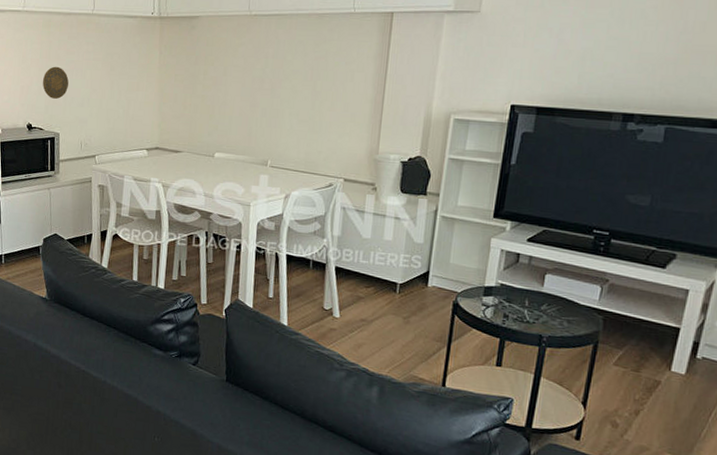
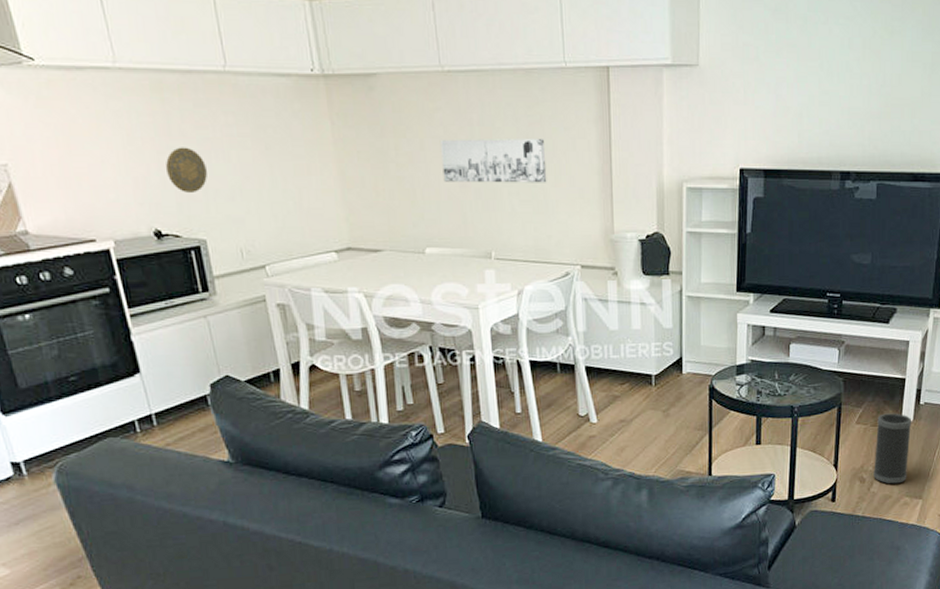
wall art: none [238,68,326,107] -> present [439,139,547,183]
speaker: none [629,360,684,438] -> present [873,413,912,485]

